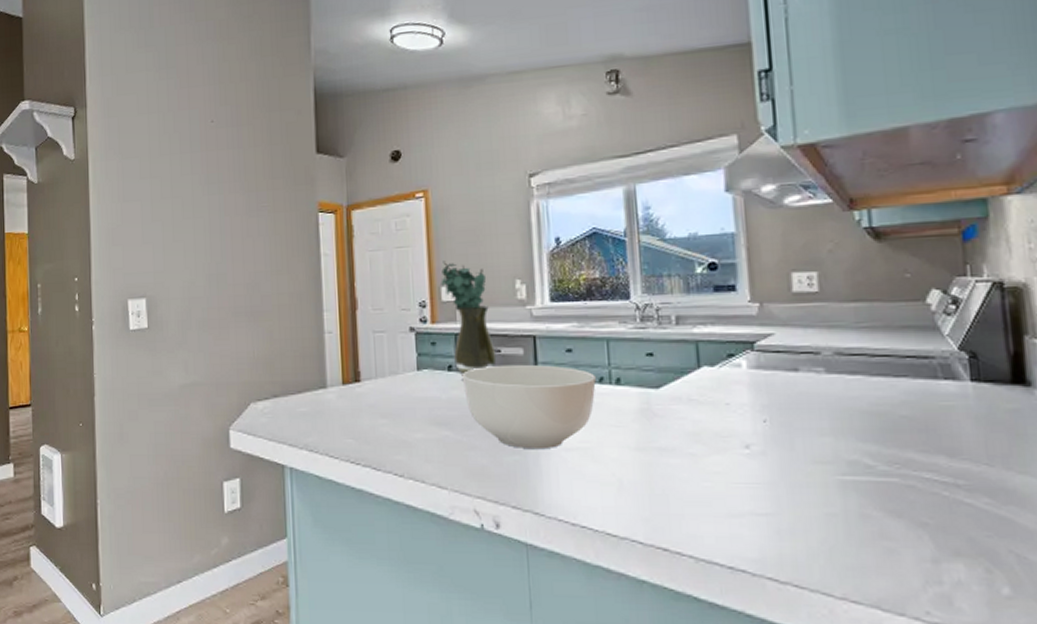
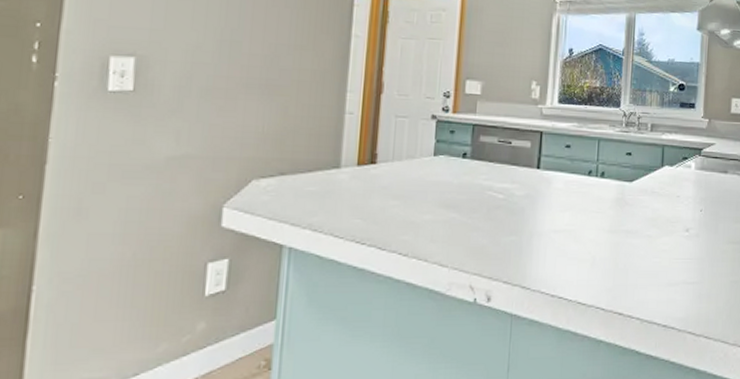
vase: present [441,261,497,379] -> none [466,56,508,166]
bowl: present [462,364,596,450] -> none [474,155,586,231]

